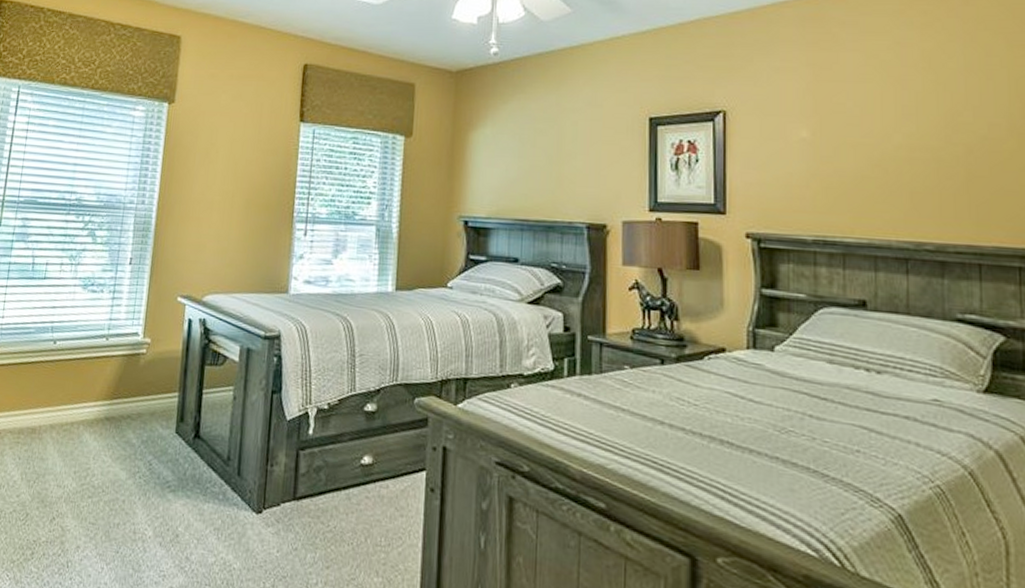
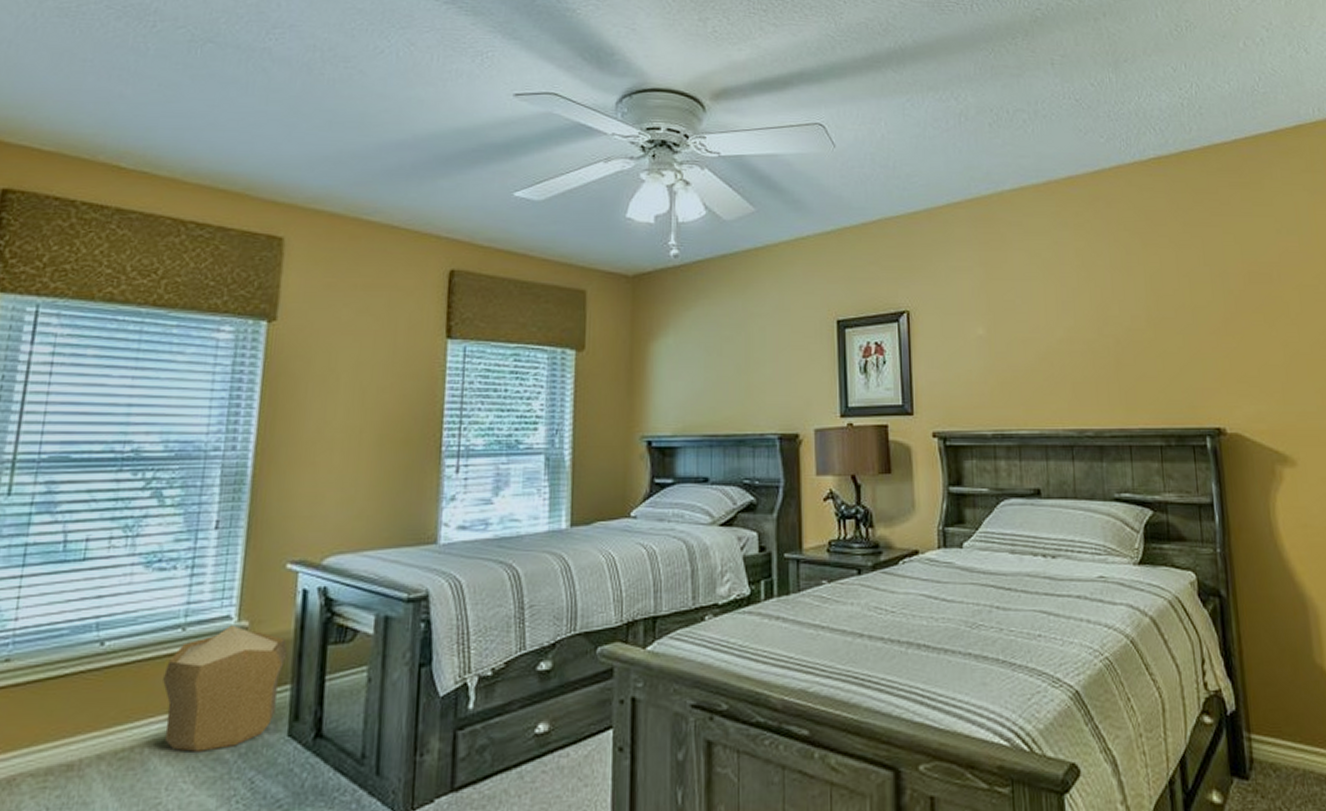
pouf: none [93,340,177,435] -> present [163,625,288,752]

